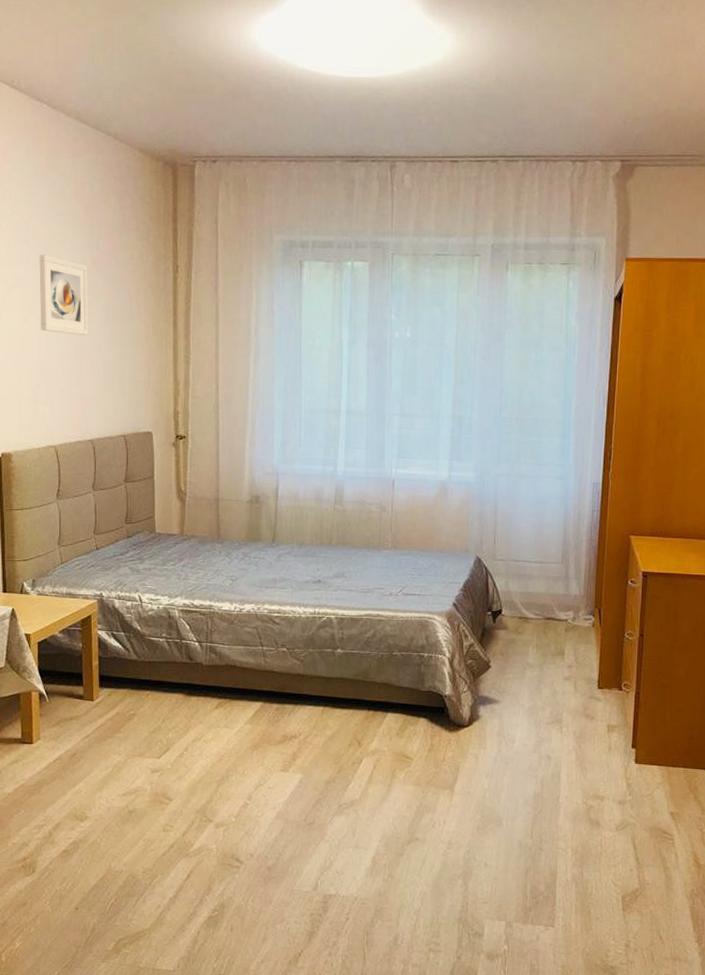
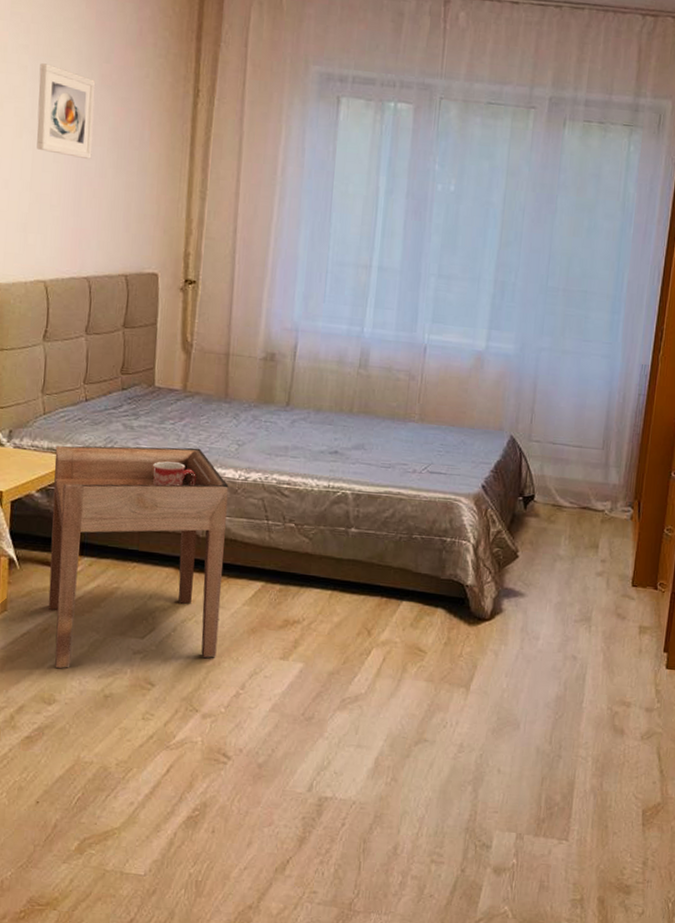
side table: none [73,585,226,789] -> present [48,445,229,669]
mug: none [158,599,197,621] -> present [153,461,196,486]

